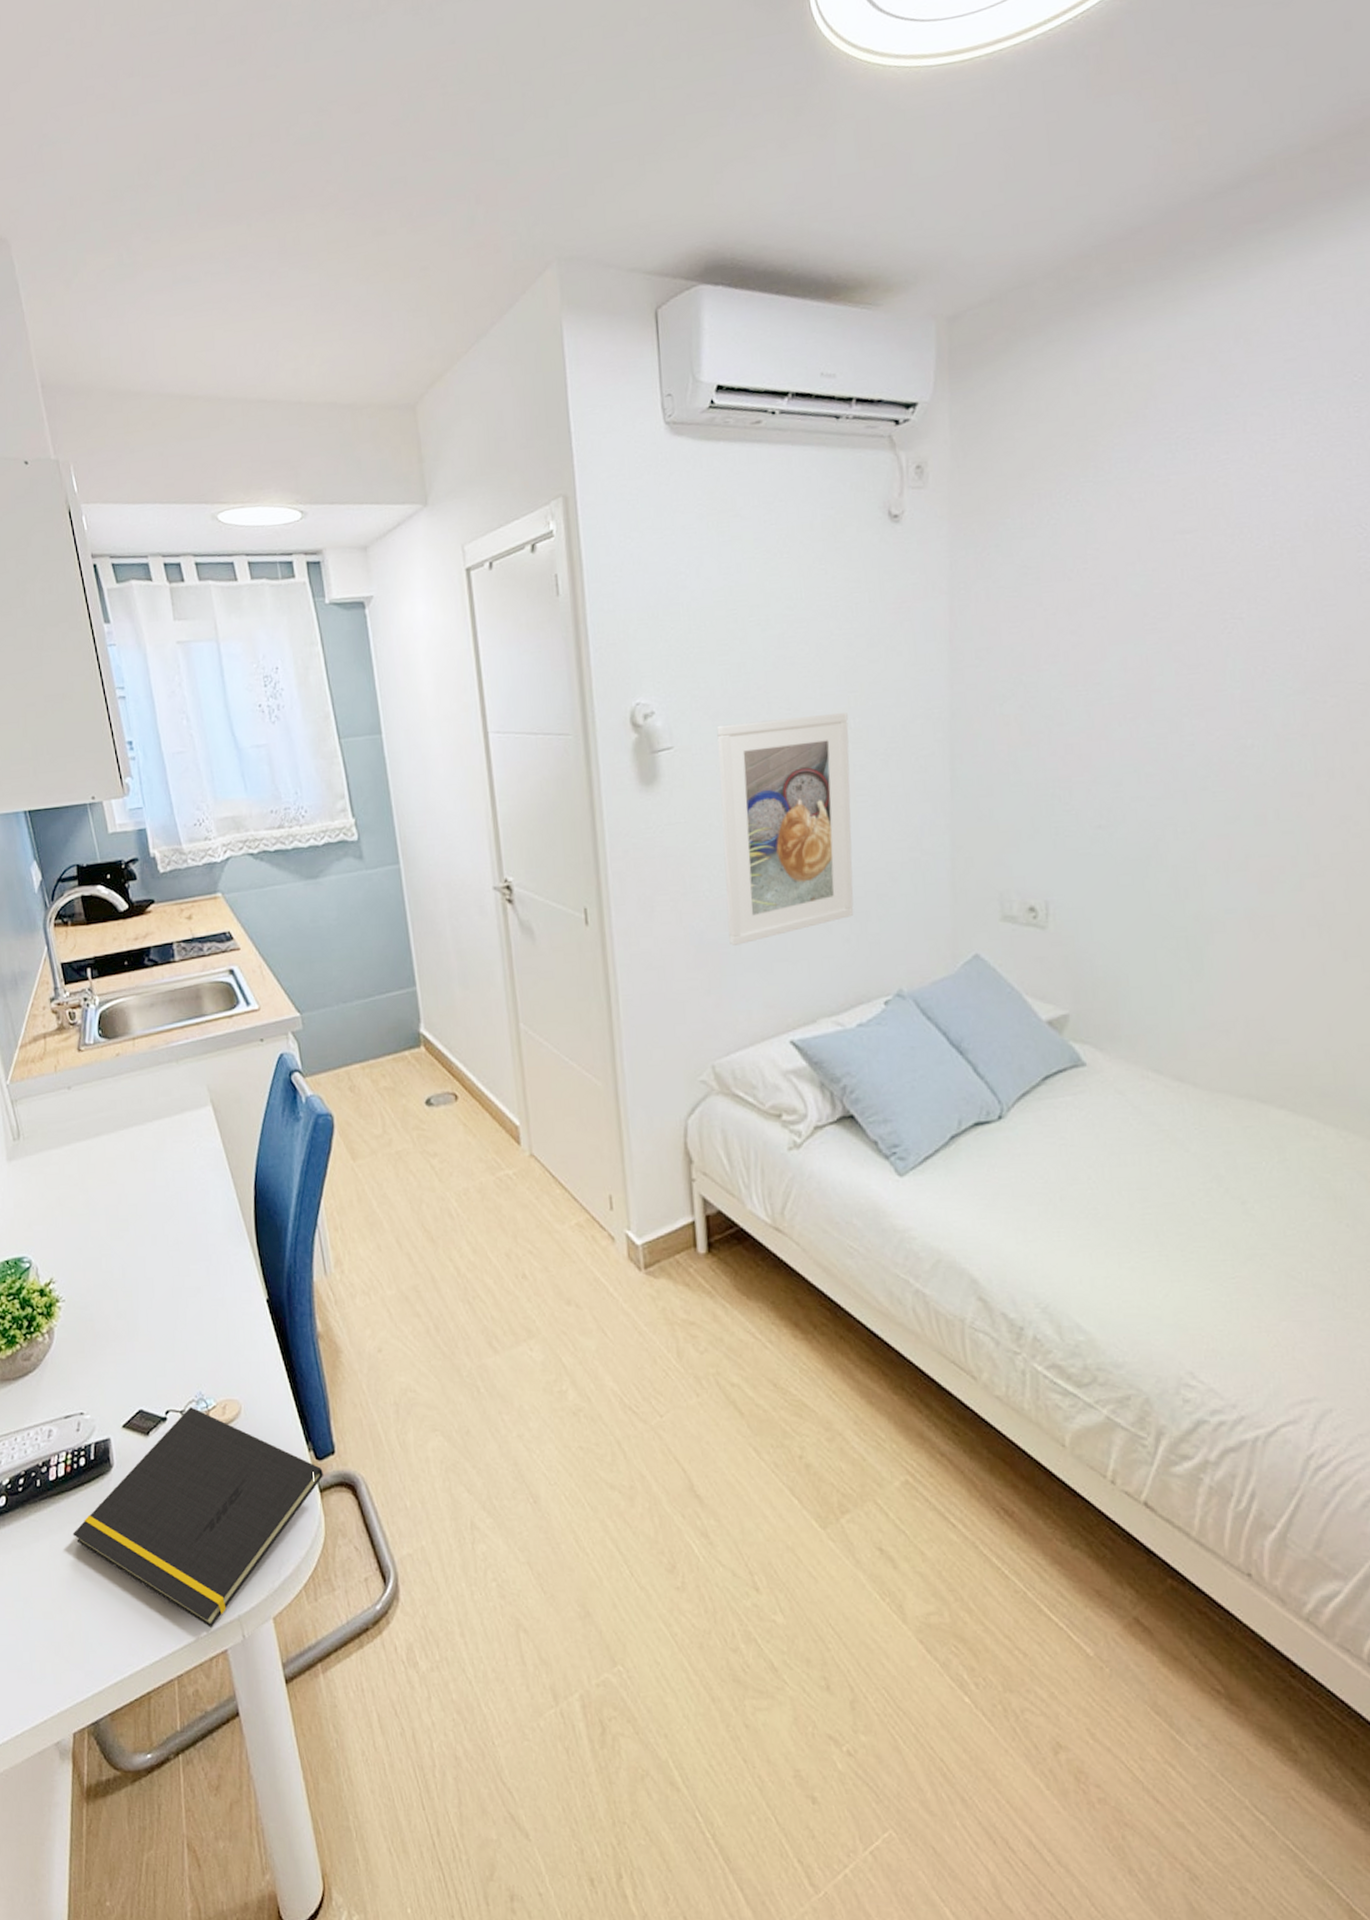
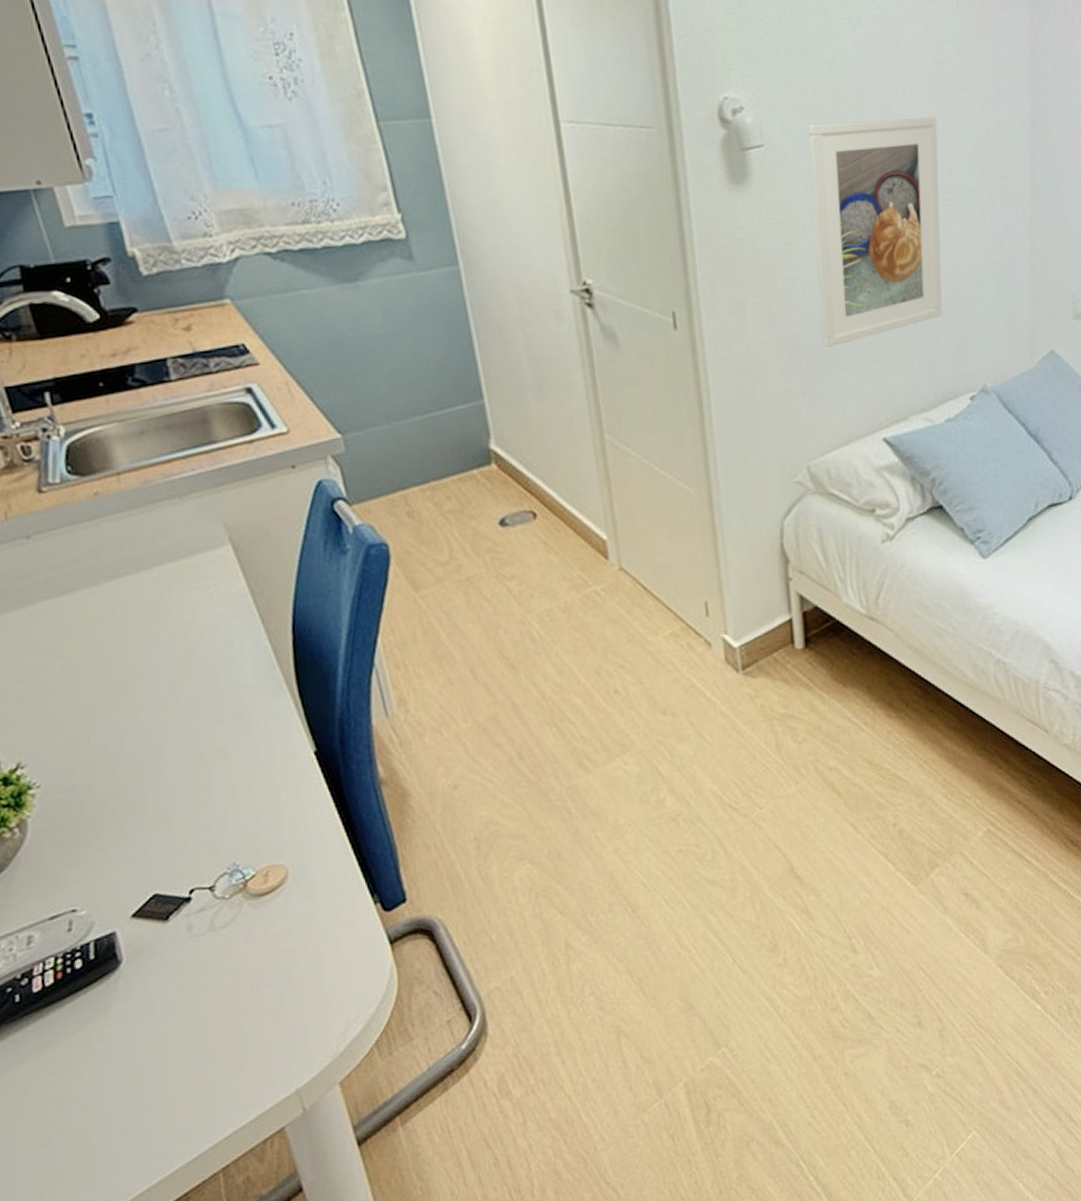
notepad: present [72,1407,323,1628] -> none [70,880,393,1109]

